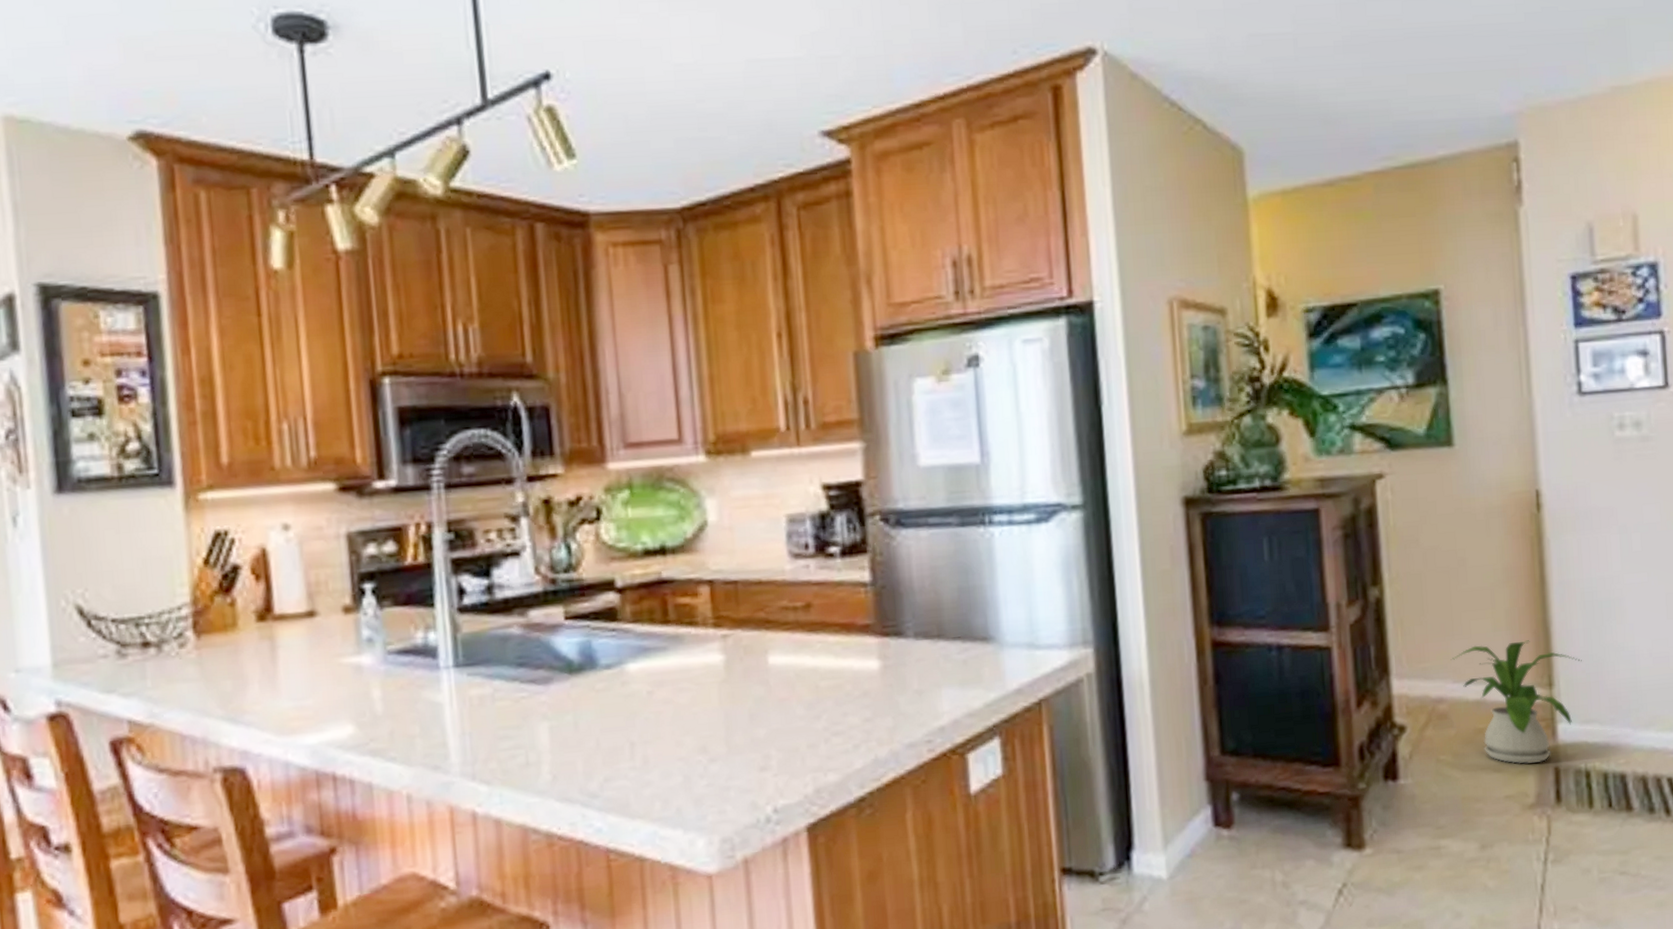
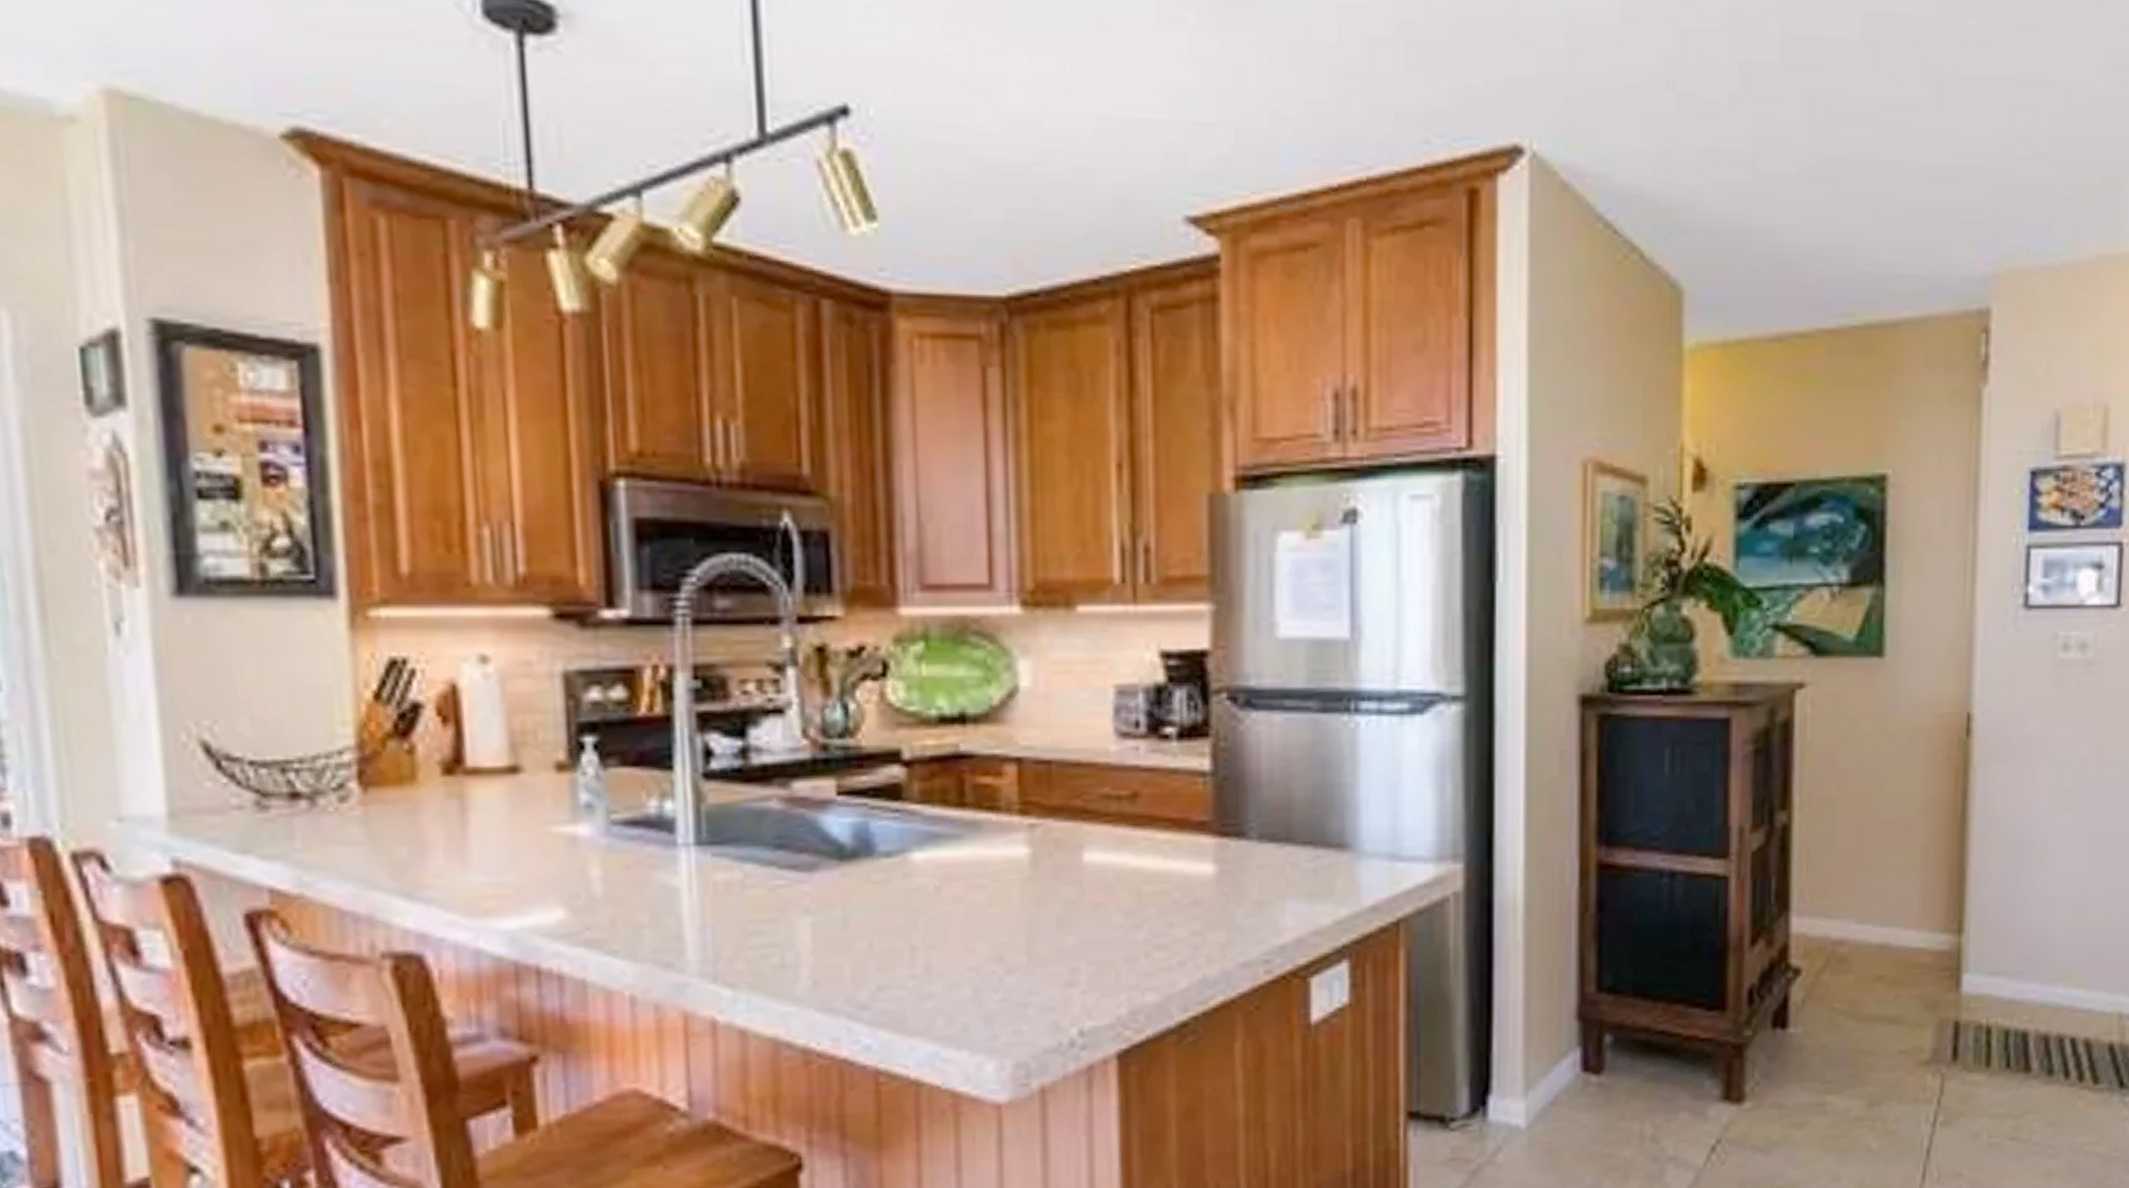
house plant: present [1450,640,1582,764] -> none [1857,880,1996,1017]

